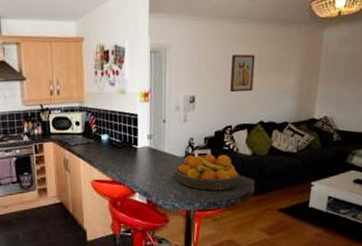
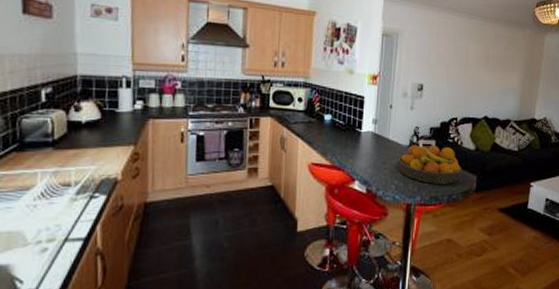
wall art: present [229,54,255,93] -> none [457,47,483,86]

